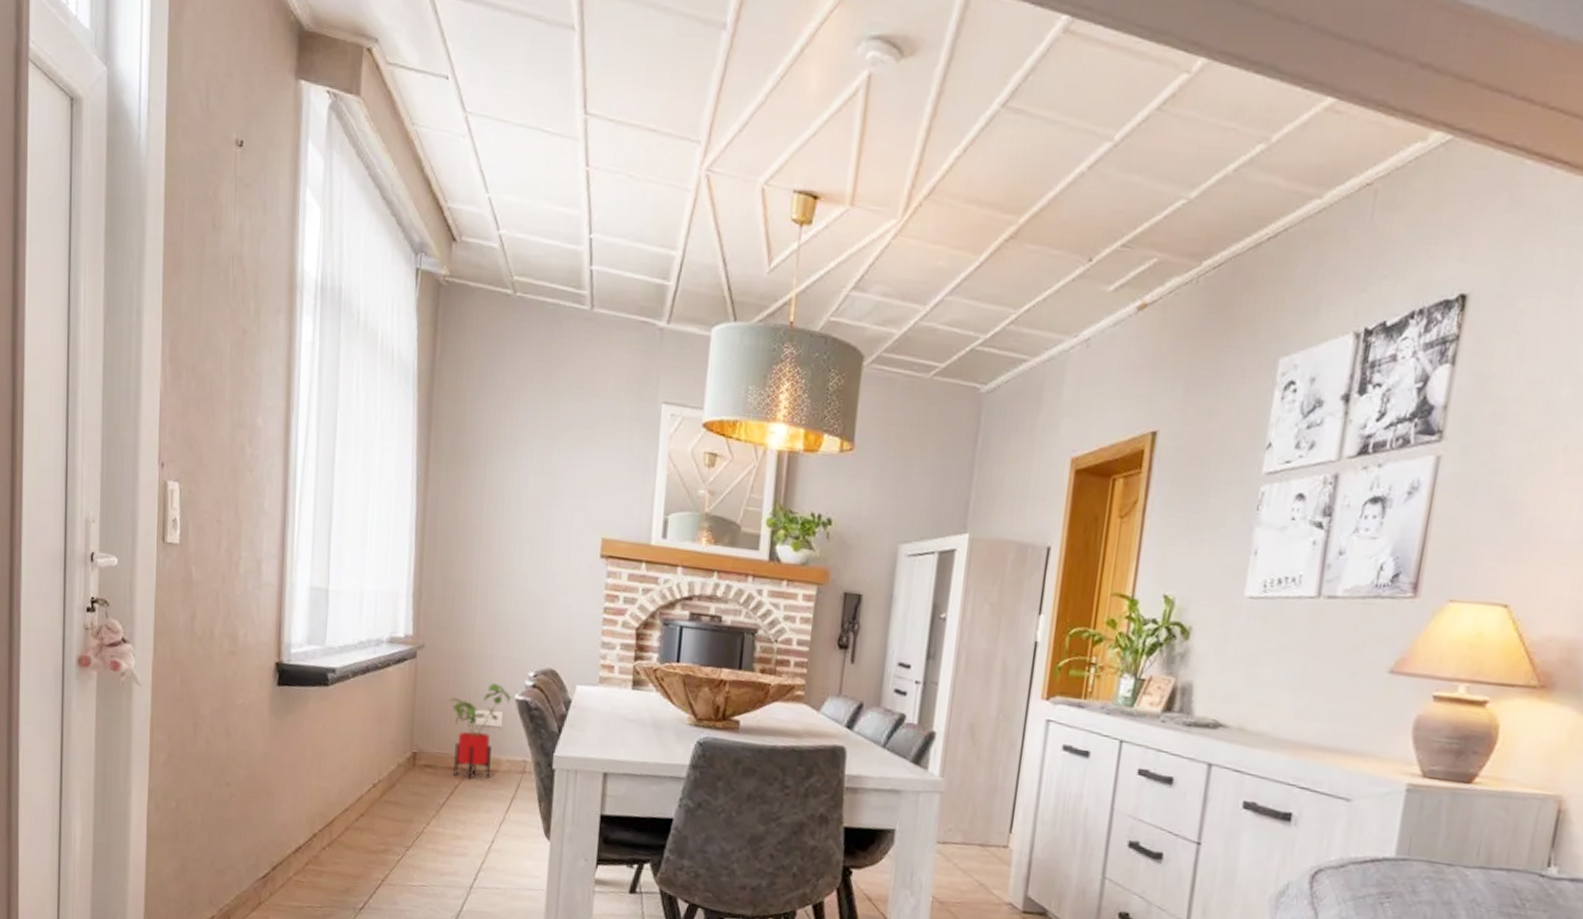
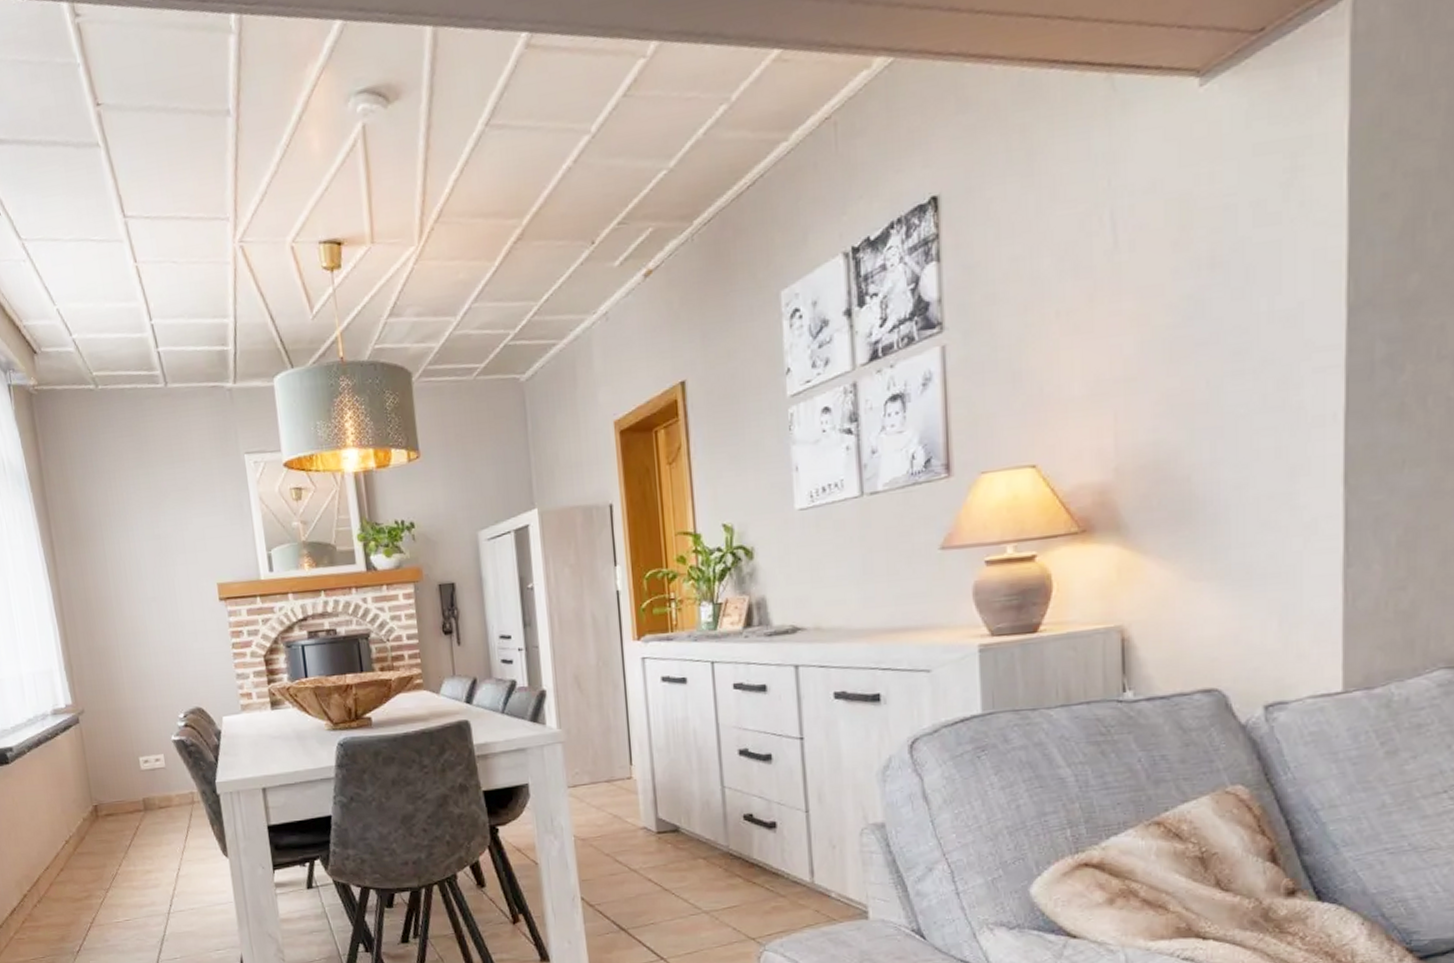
house plant: present [450,683,514,779] -> none [116,730,170,818]

